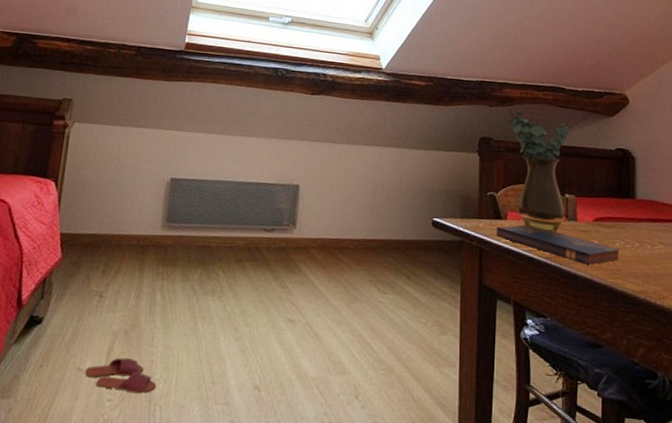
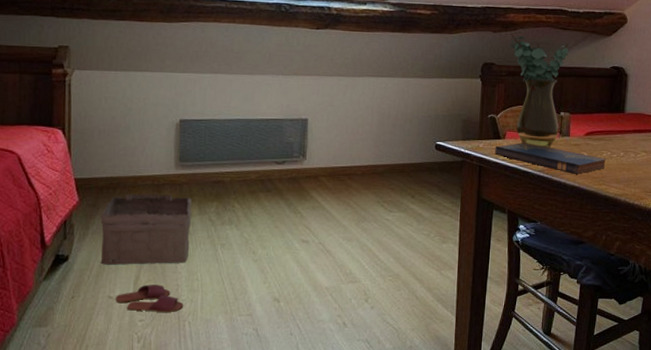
basket: none [74,253,175,336] -> present [100,193,192,266]

